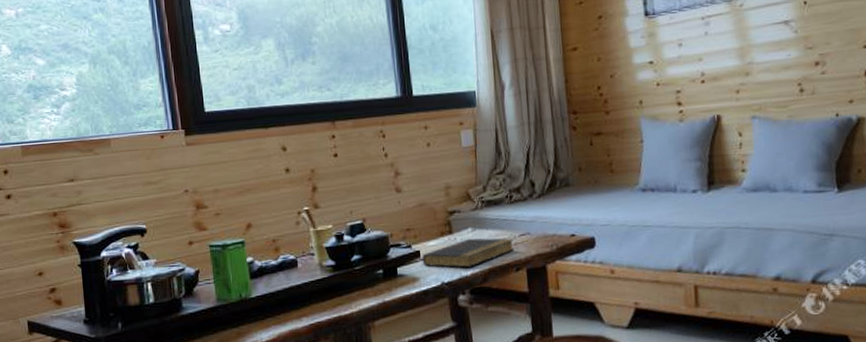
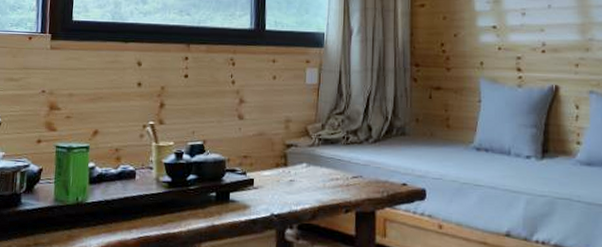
book: present [422,238,515,268] -> none [255,173,346,203]

